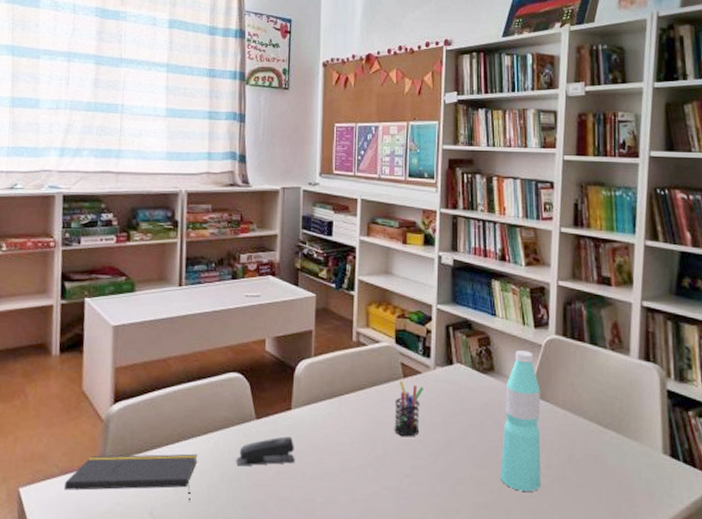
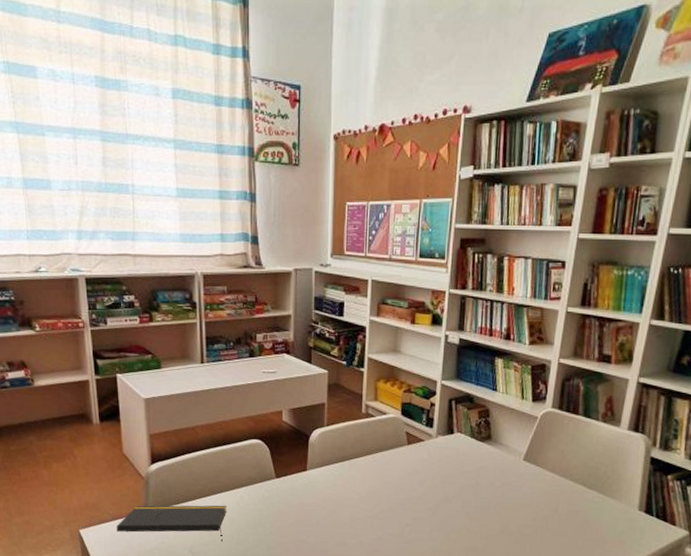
stapler: present [236,436,295,466] -> none [260,492,311,515]
pen holder: present [394,380,424,437] -> none [398,447,426,494]
water bottle: present [500,351,542,491] -> none [490,422,533,539]

